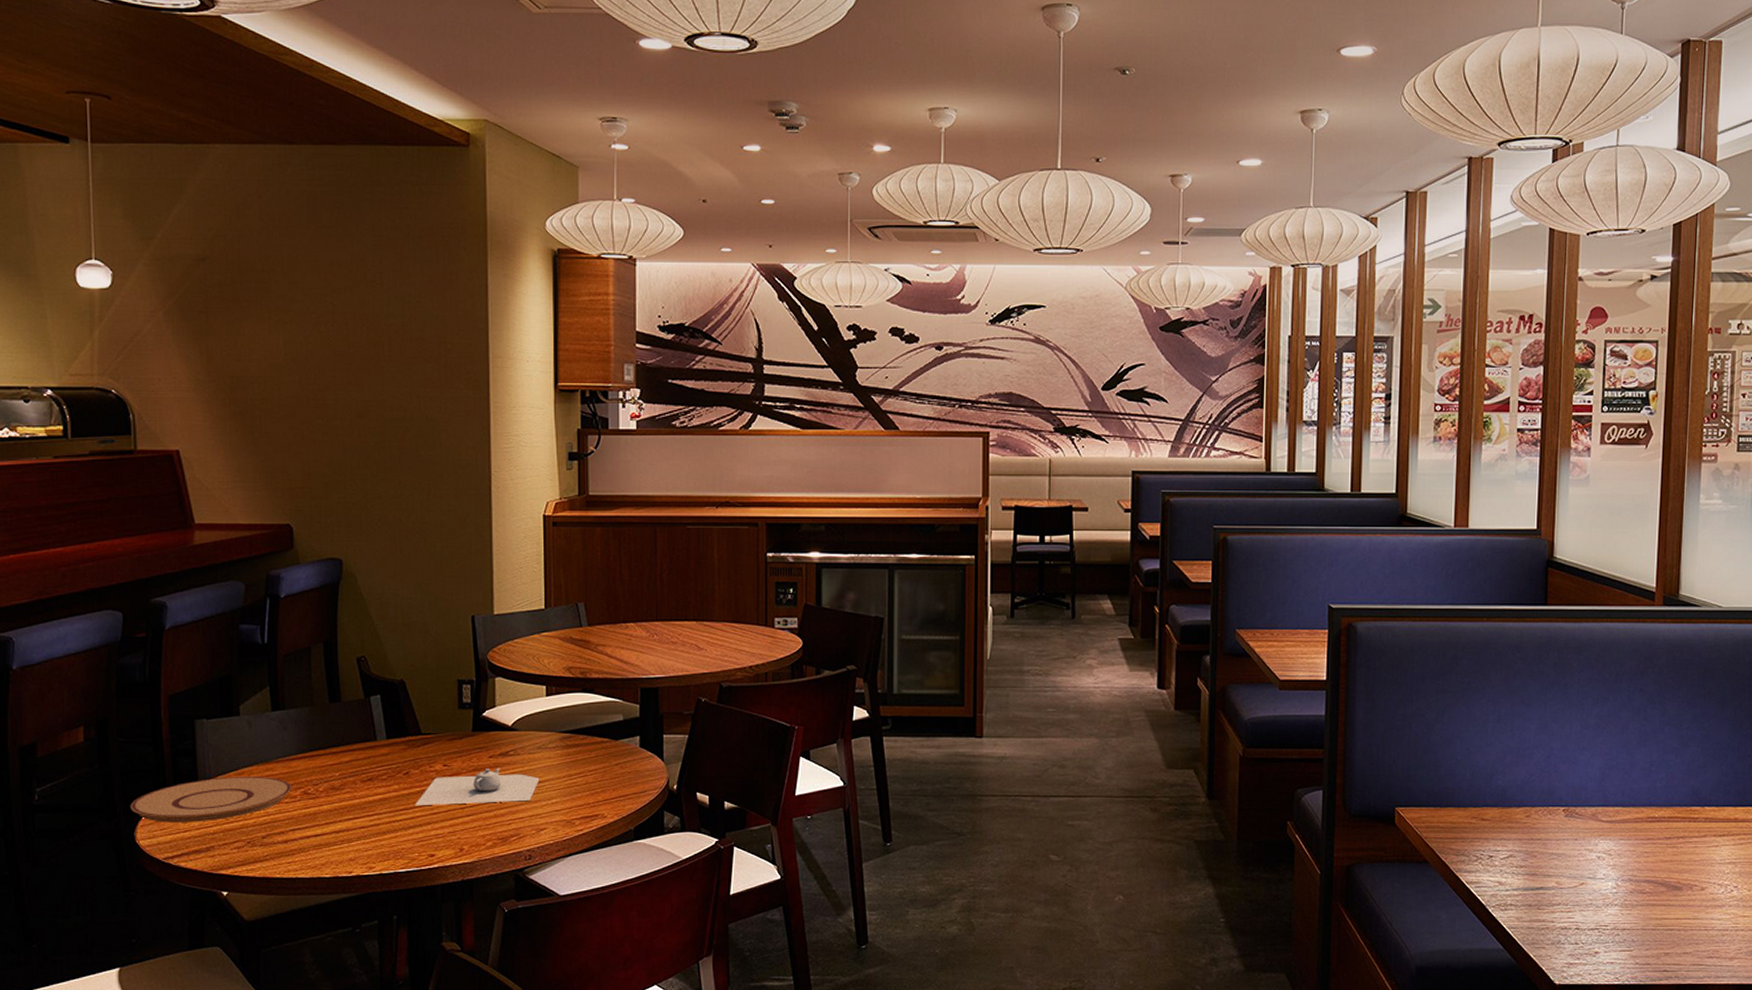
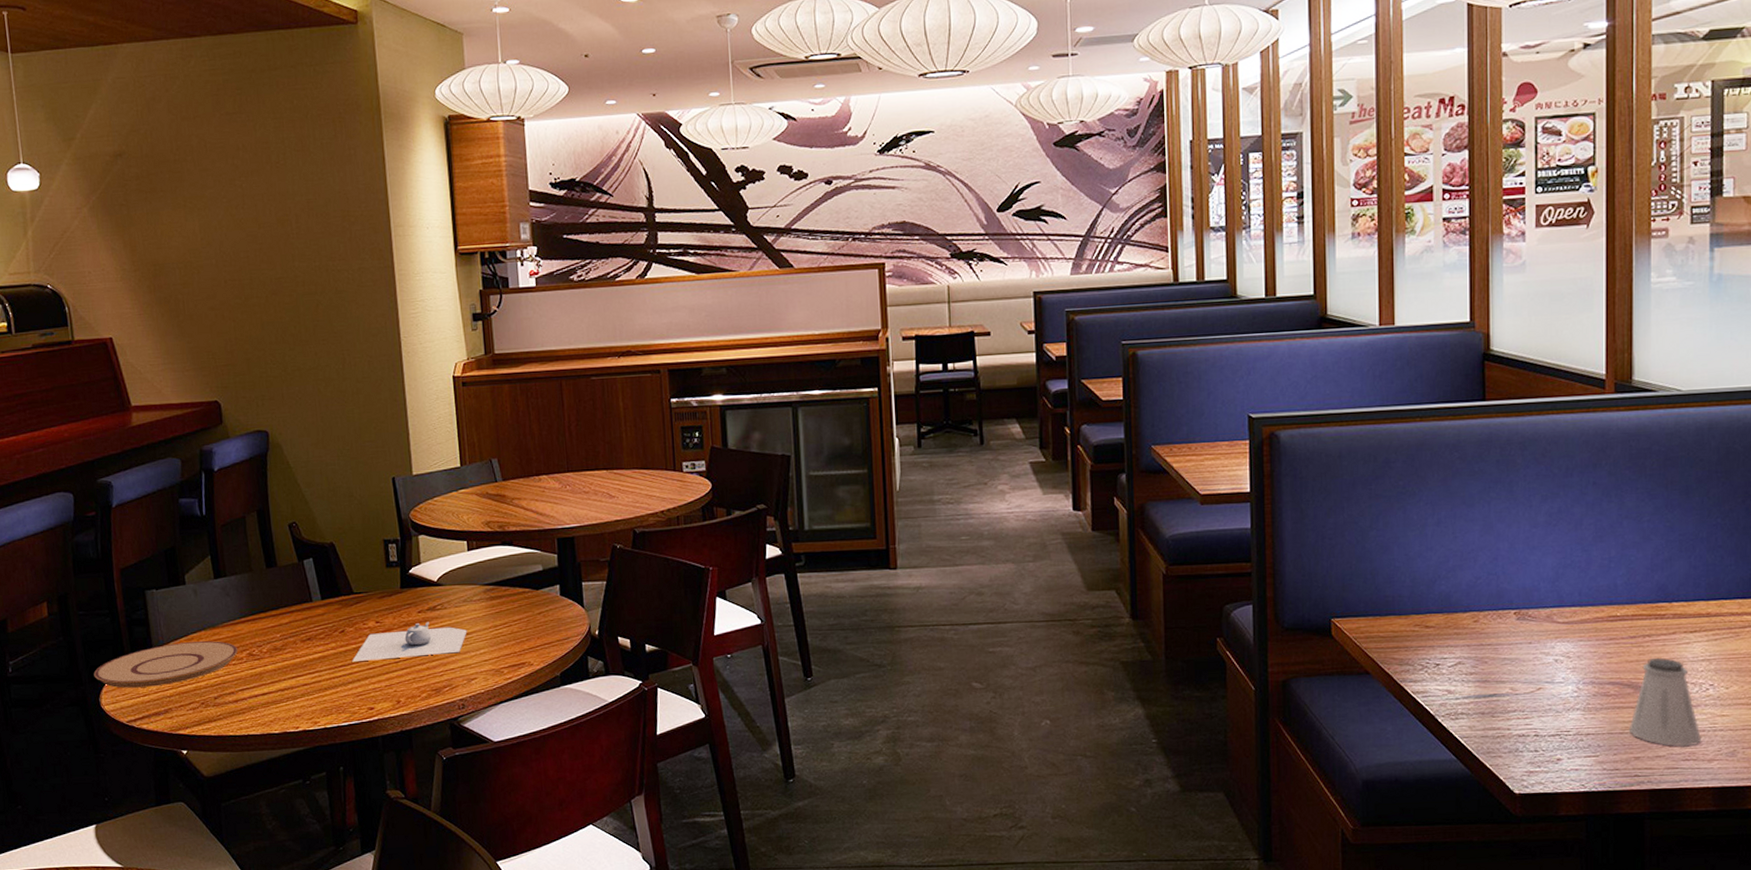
saltshaker: none [1661,860,1724,944] -> present [1630,658,1701,746]

